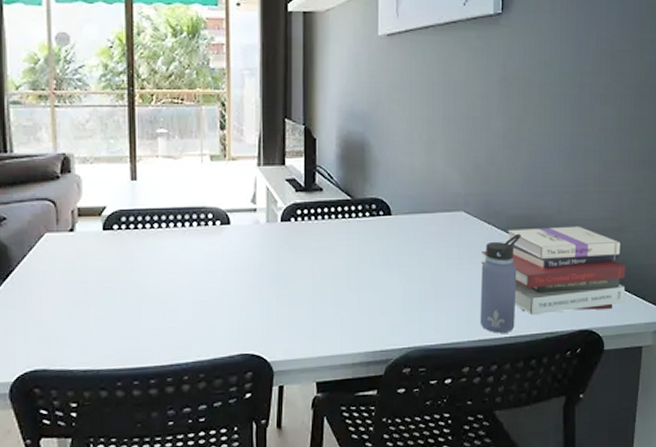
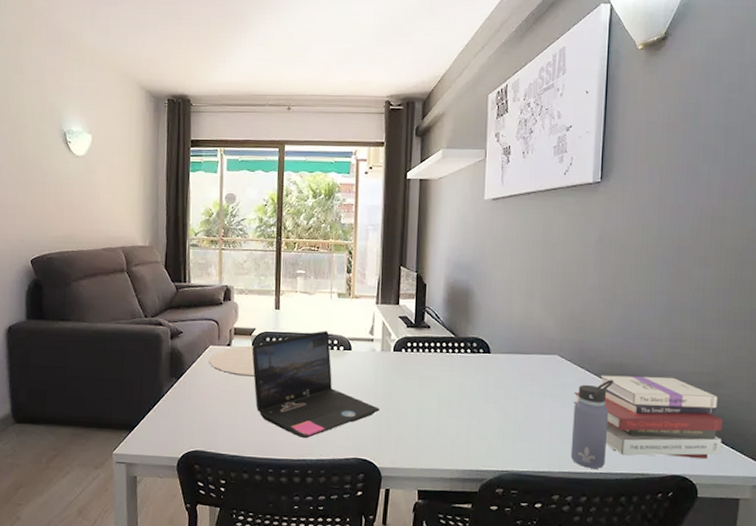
placemat: none [45,229,108,268] -> present [208,345,255,377]
laptop: none [103,203,267,338] -> present [252,331,380,439]

